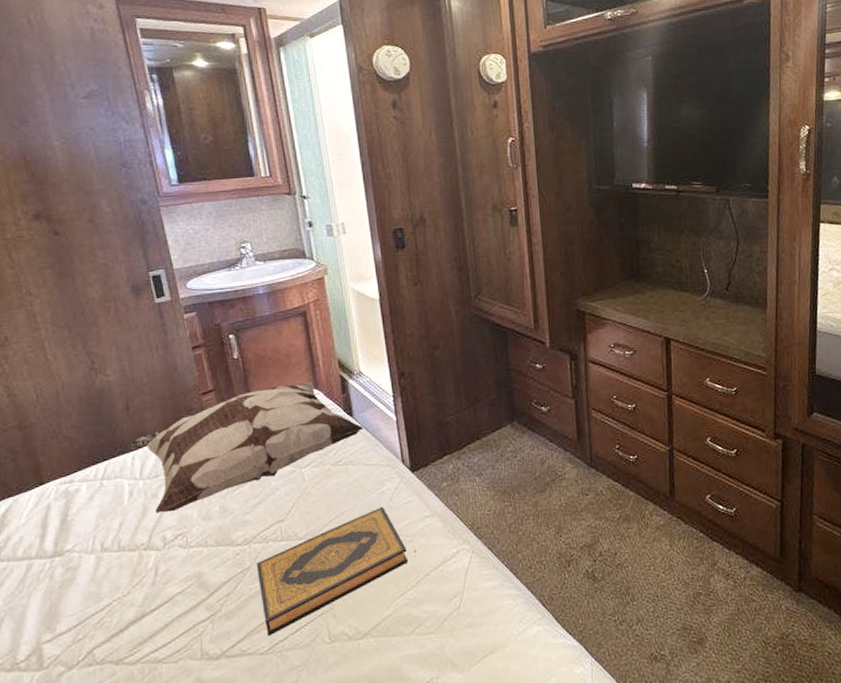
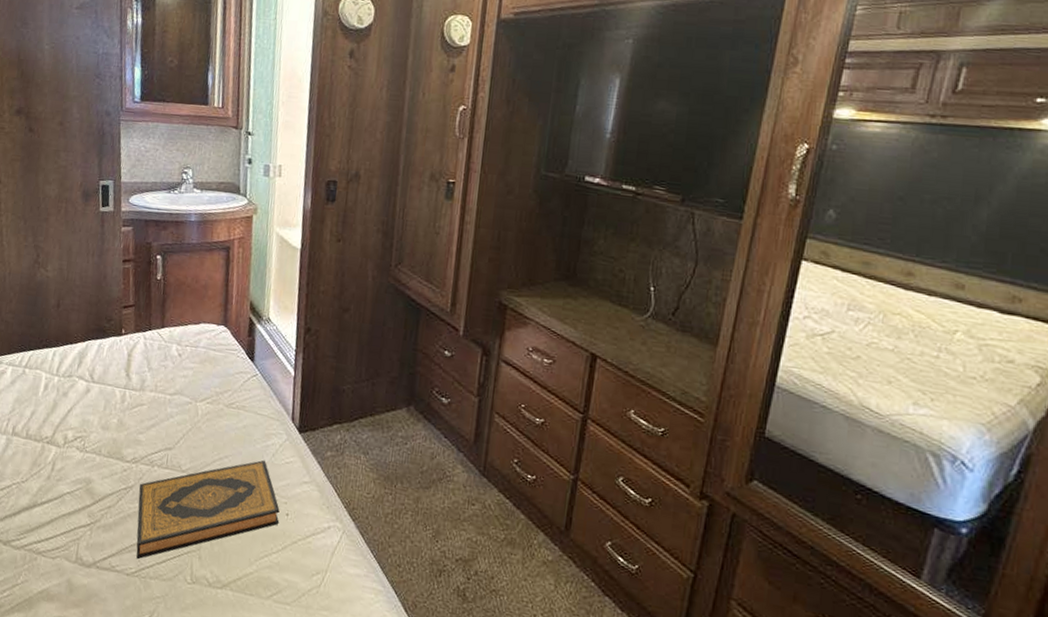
decorative pillow: present [130,381,364,513] -> none [53,314,262,414]

